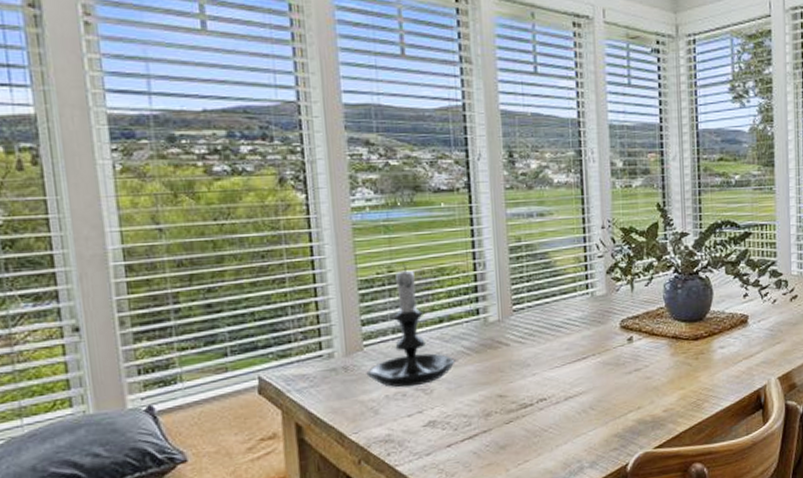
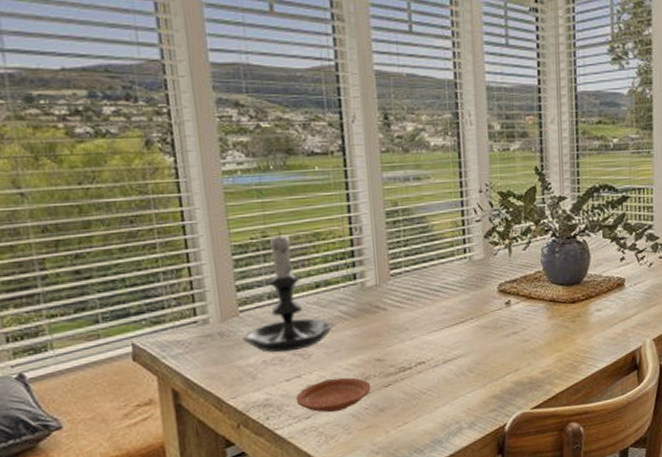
plate: none [417,413,492,450] -> present [296,377,371,413]

